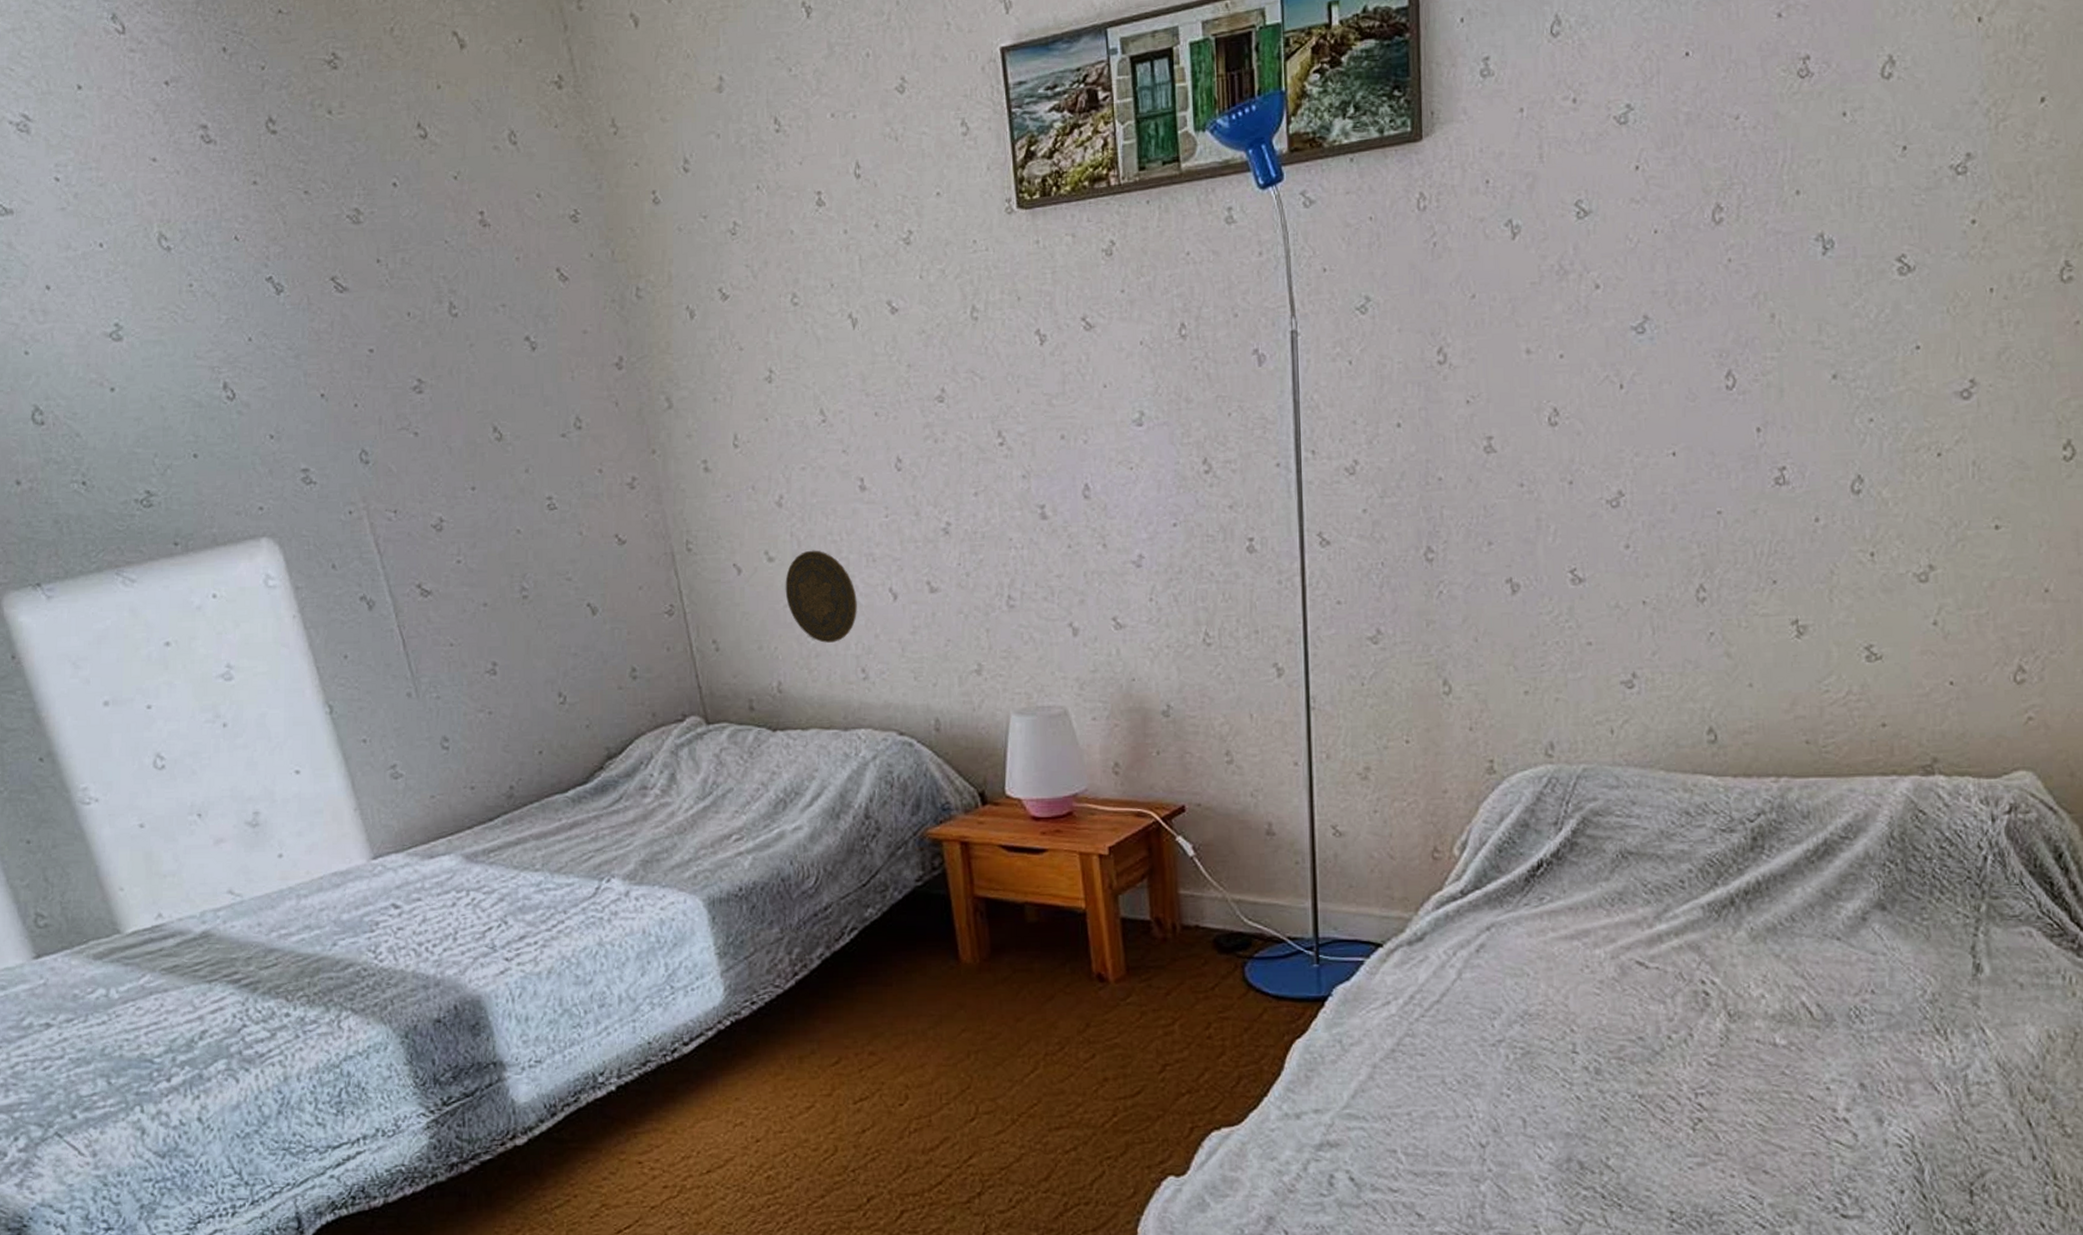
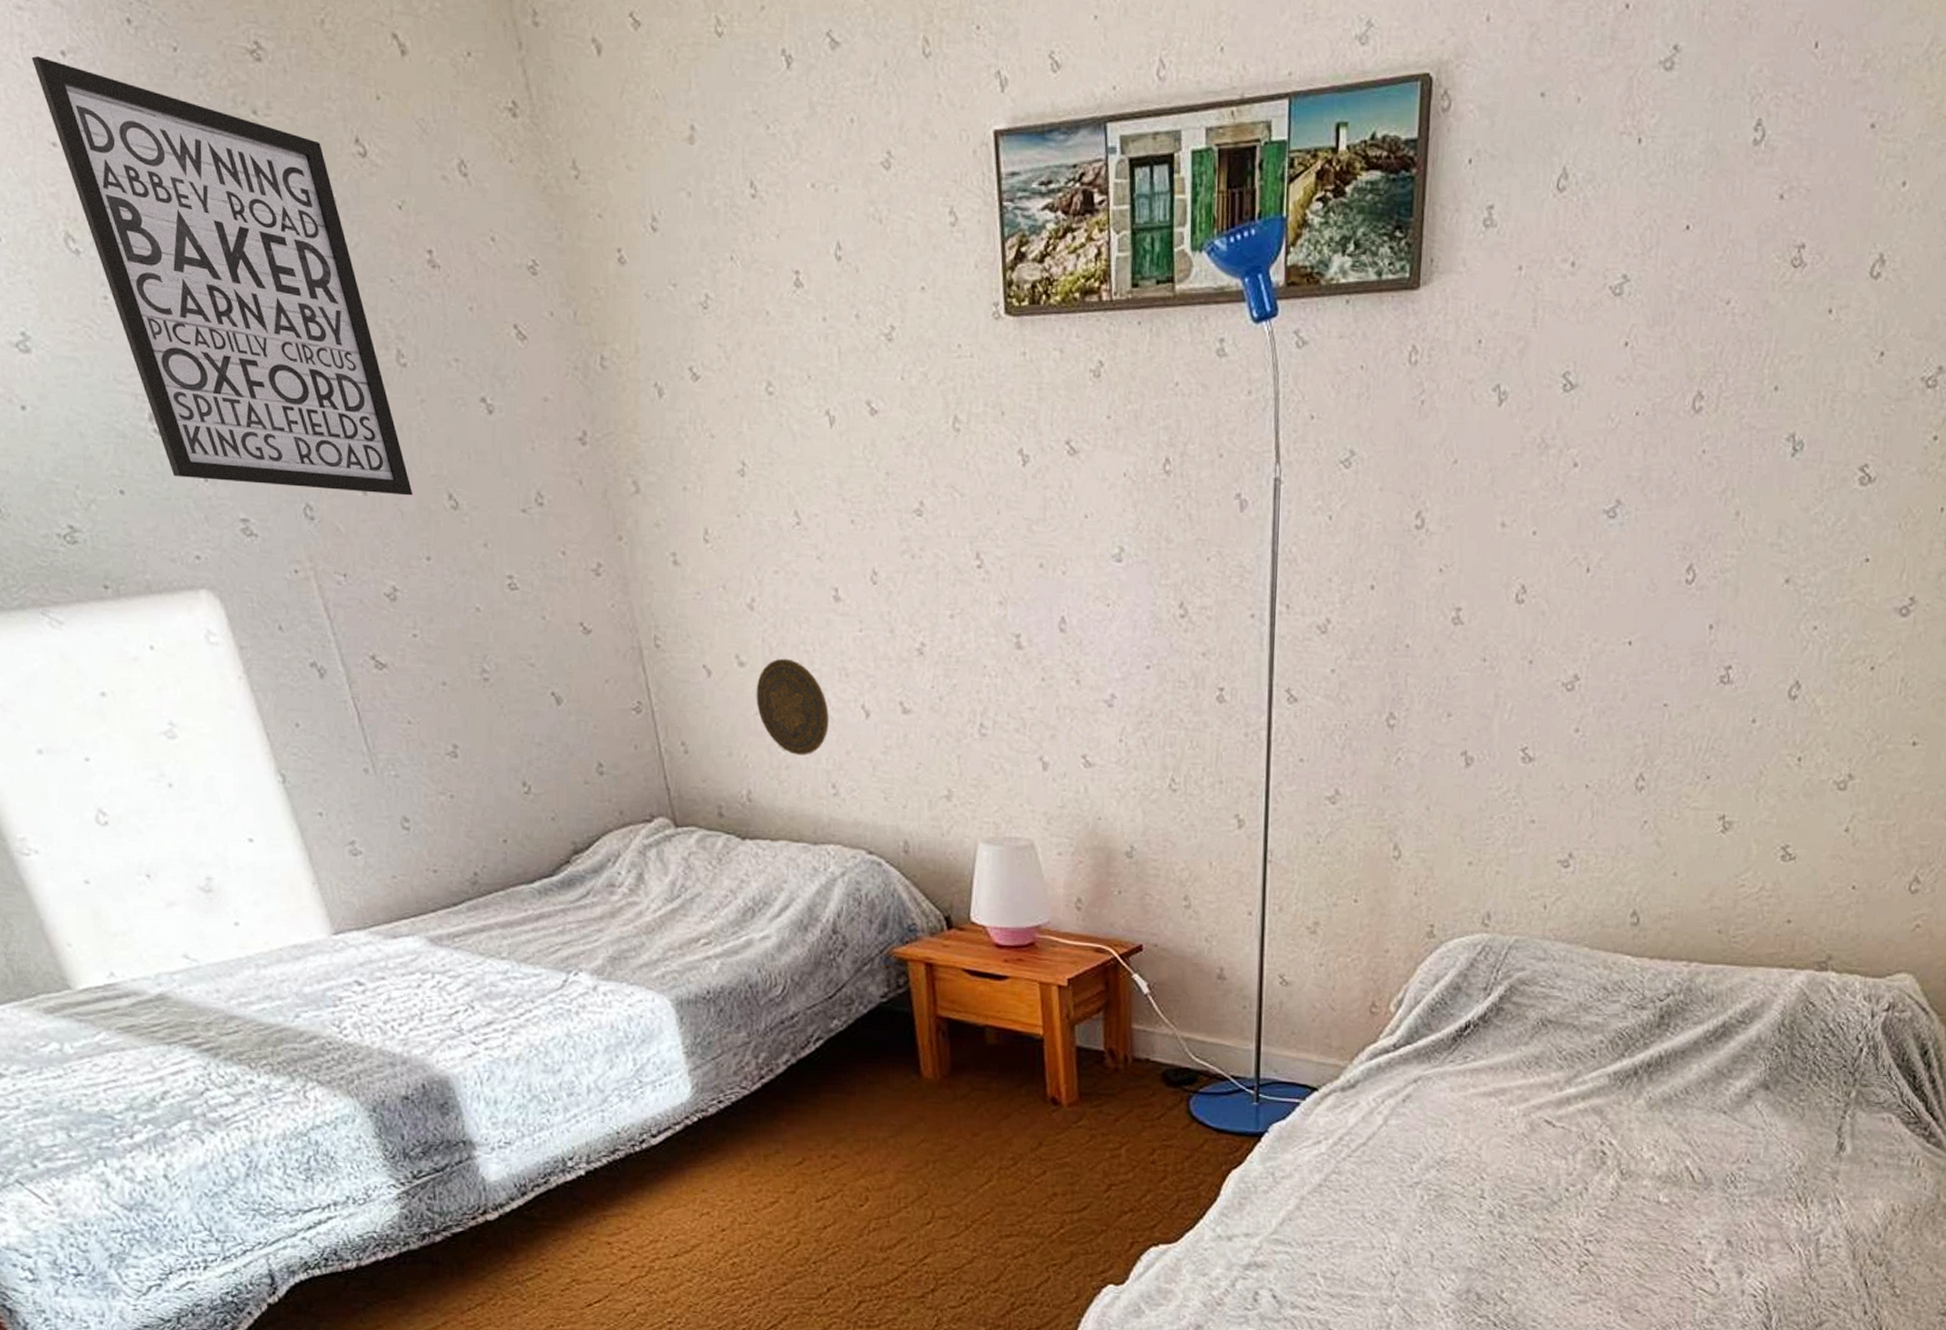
wall art: none [139,88,461,437] -> present [31,56,413,496]

